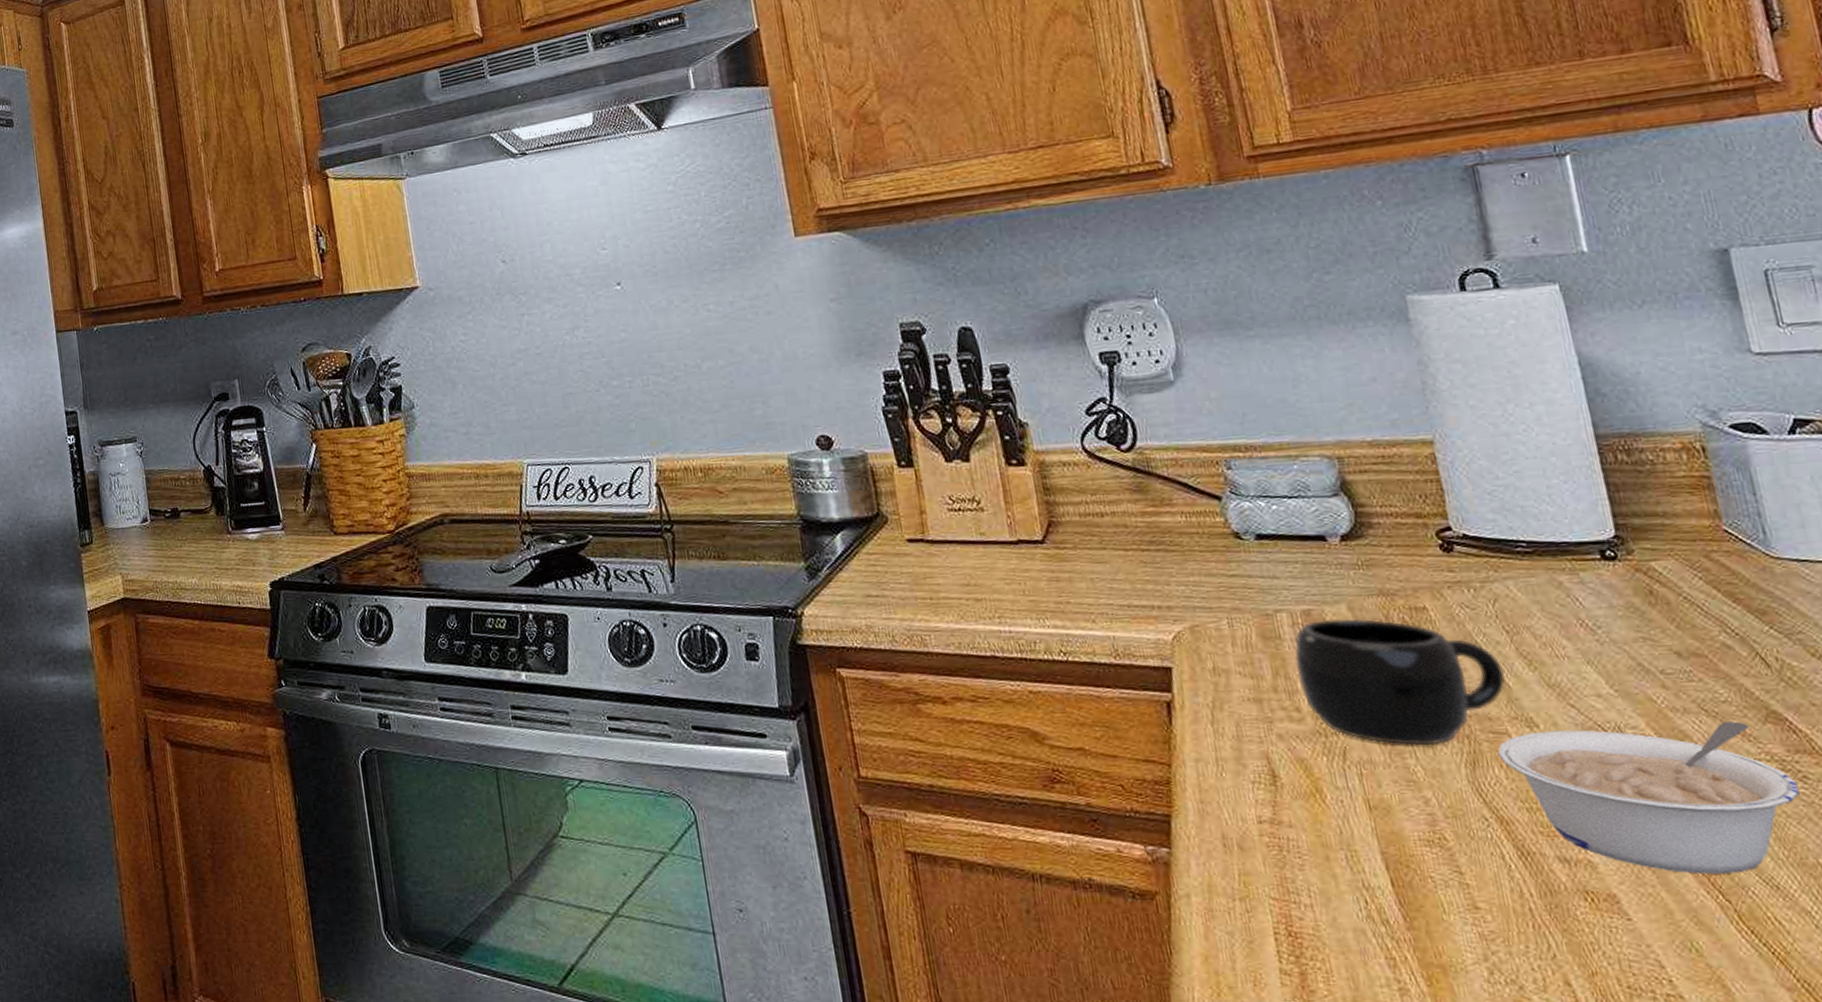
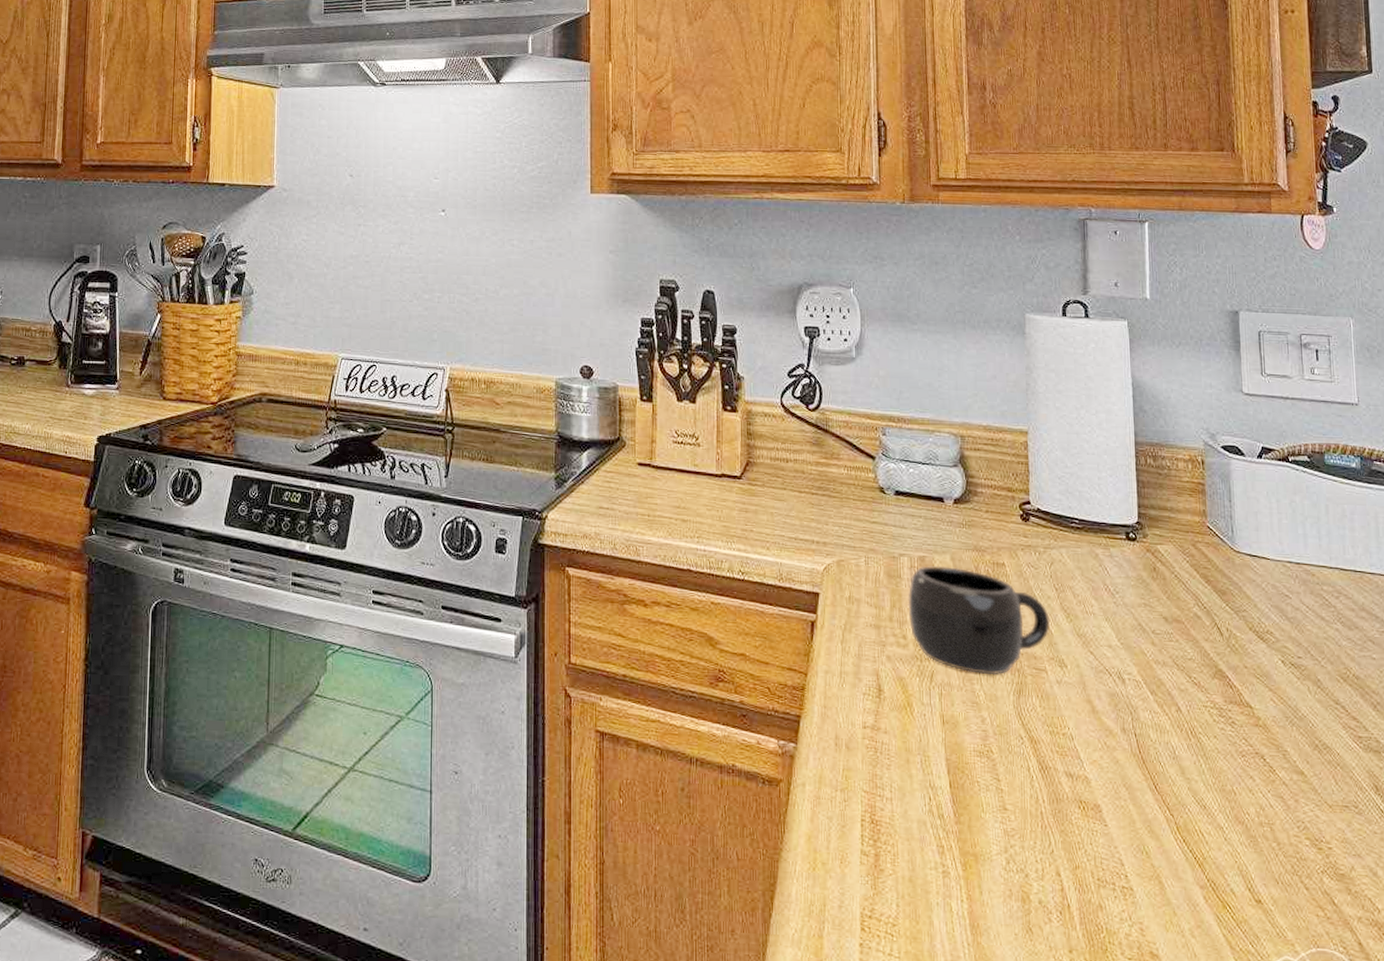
legume: present [1497,721,1800,874] -> none [1037,671,1228,794]

